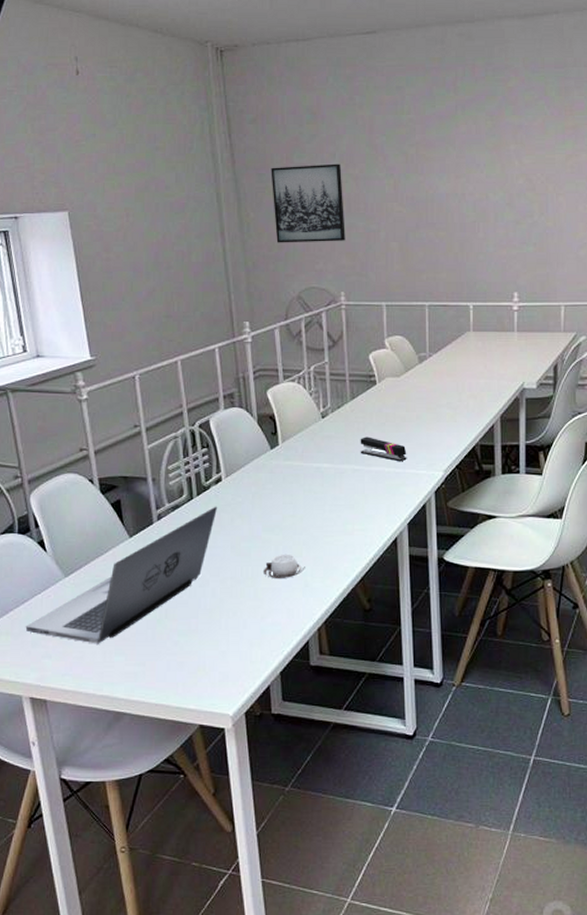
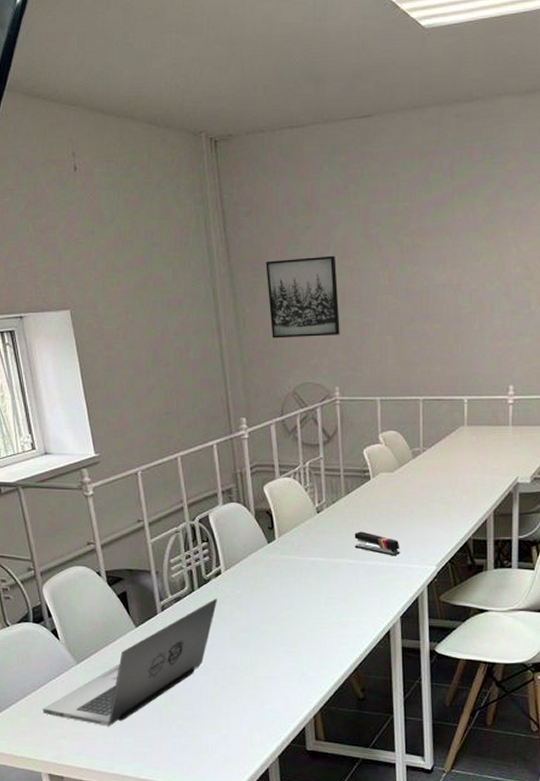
cup: present [263,554,305,578] -> none [261,644,301,668]

